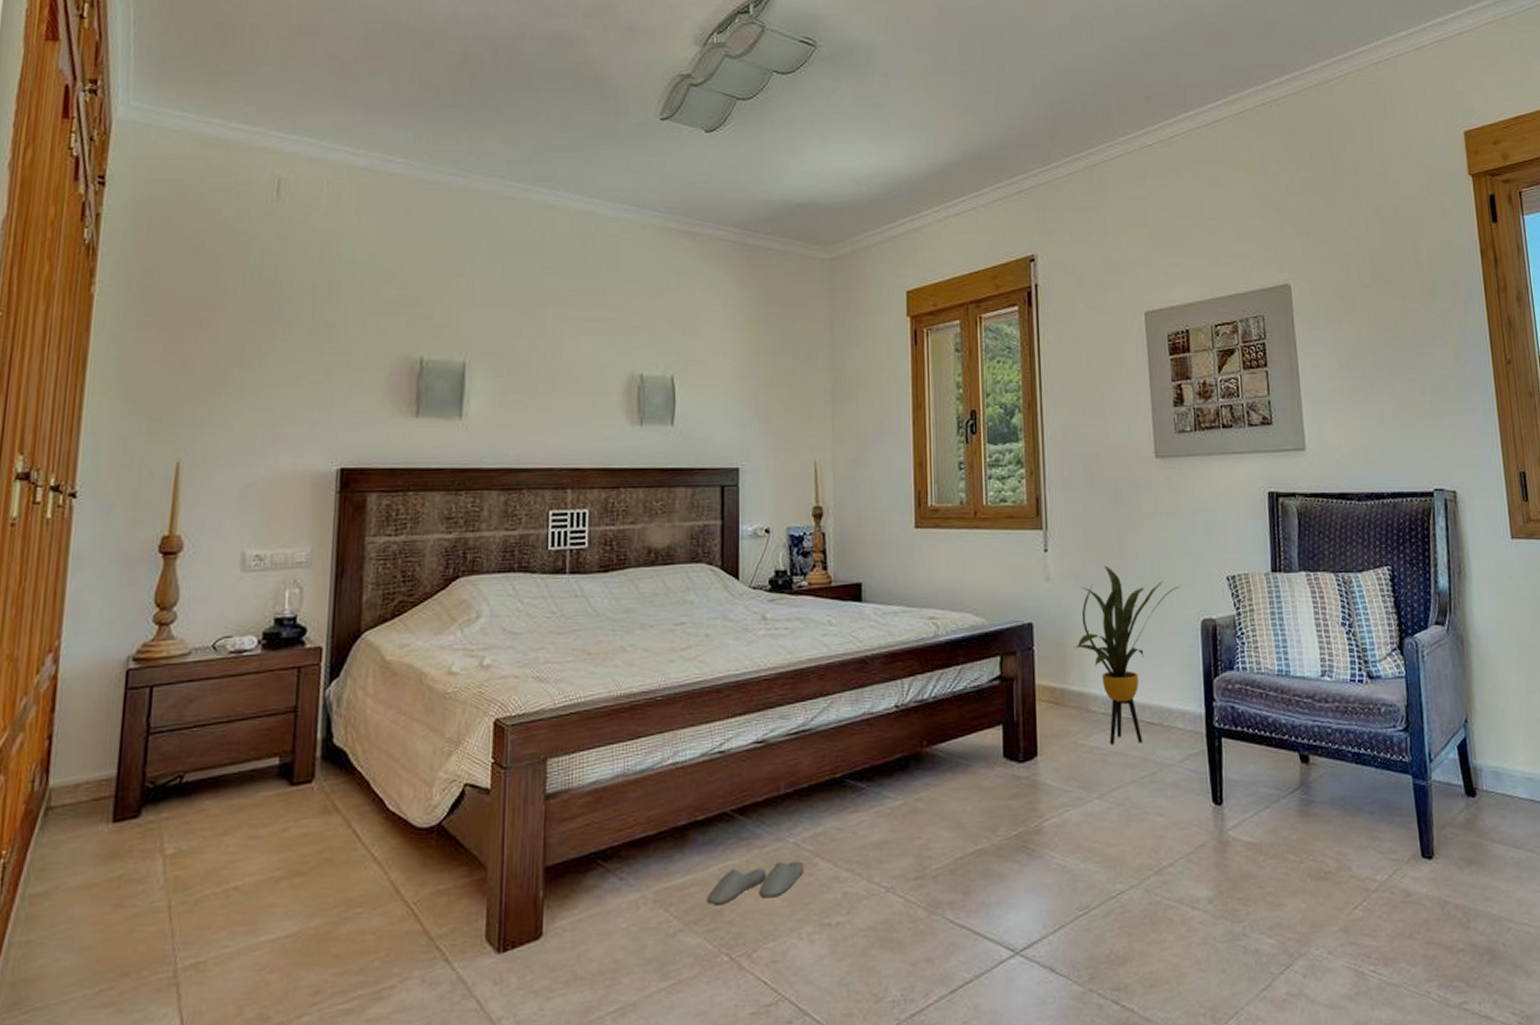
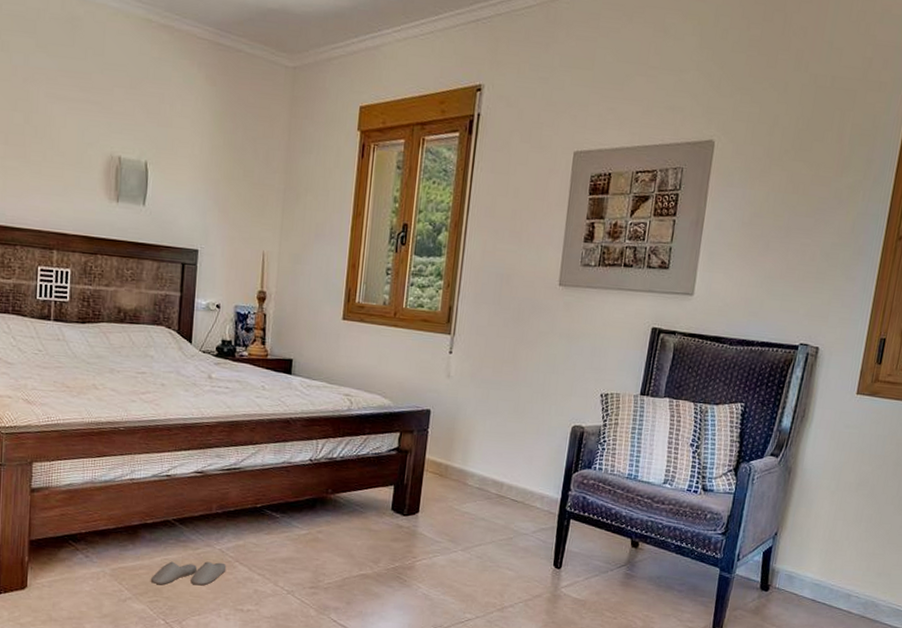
house plant: present [1075,566,1180,745] -> none [463,372,559,515]

